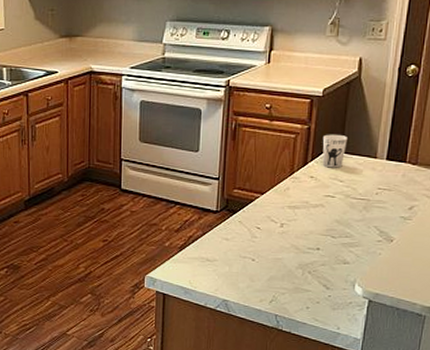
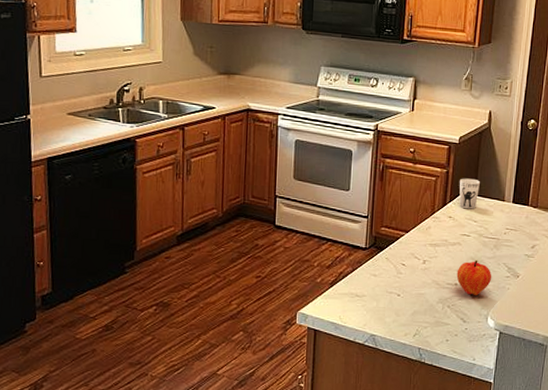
fruit: none [319,222,361,262] -> present [456,259,492,296]

